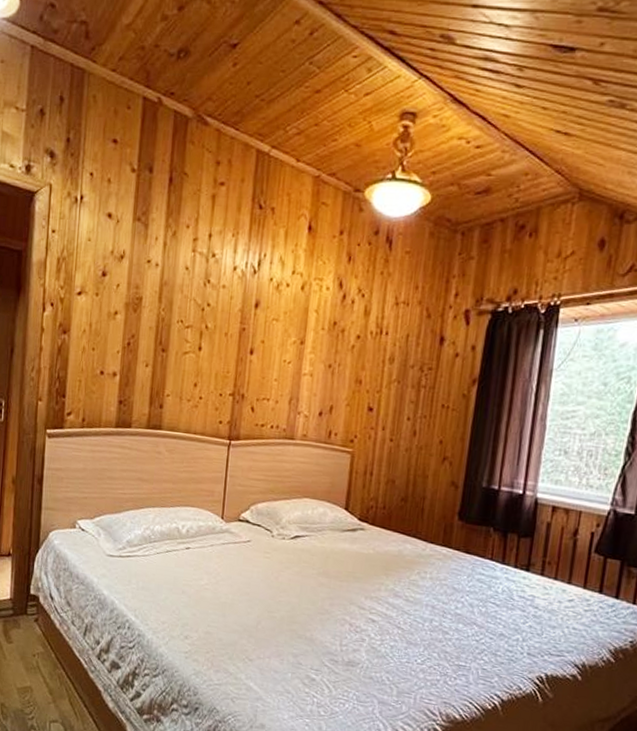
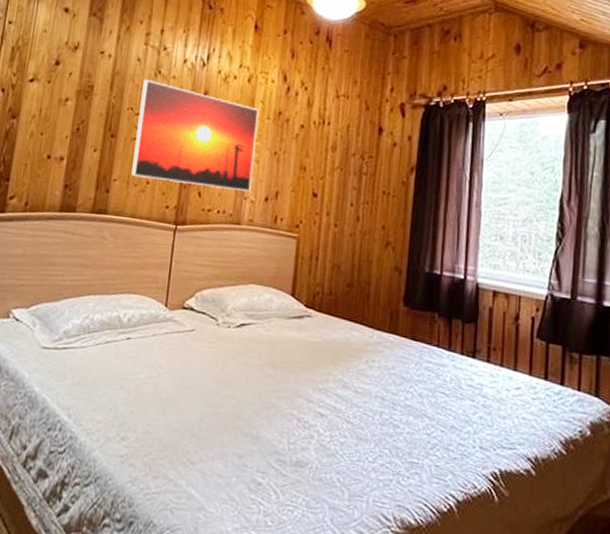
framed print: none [184,289,313,407] -> present [131,79,259,192]

